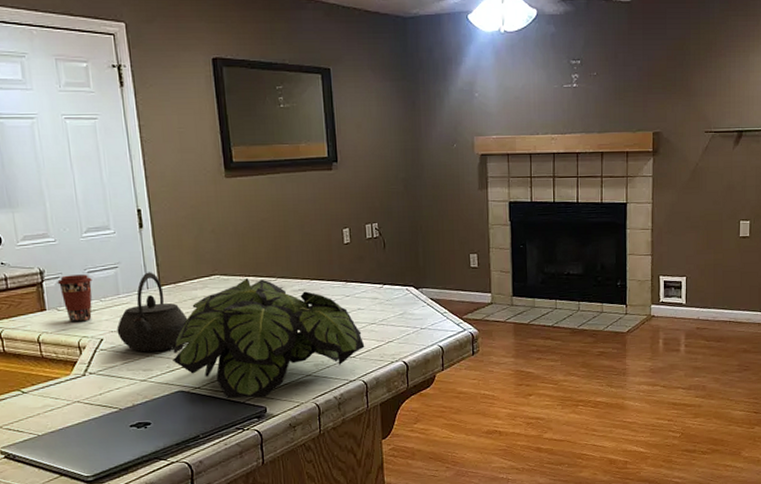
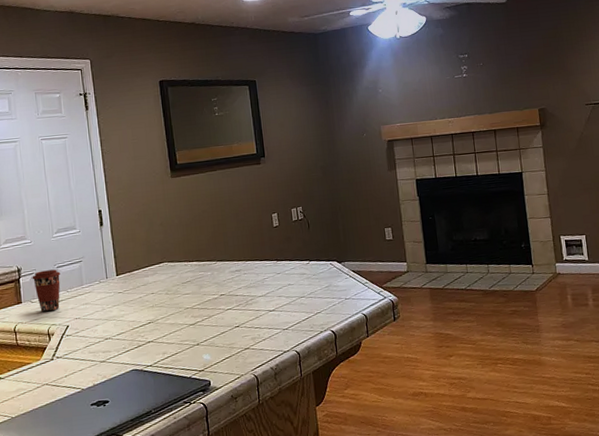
kettle: present [116,272,188,353] -> none [80,263,141,336]
plant: present [168,278,365,399] -> none [124,263,296,375]

